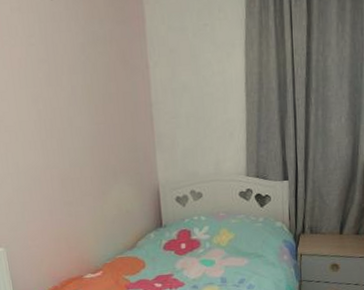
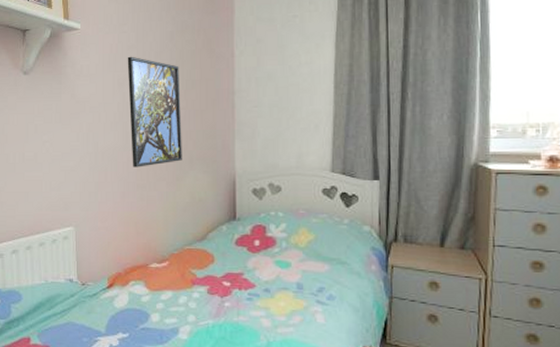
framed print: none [38,70,106,185] -> present [127,56,182,168]

